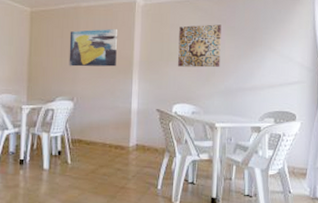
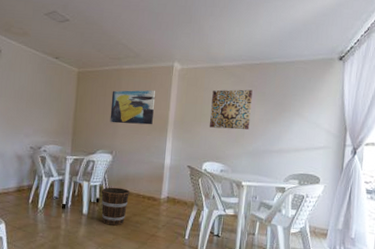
bucket: none [63,137,96,180] -> present [101,187,130,226]

